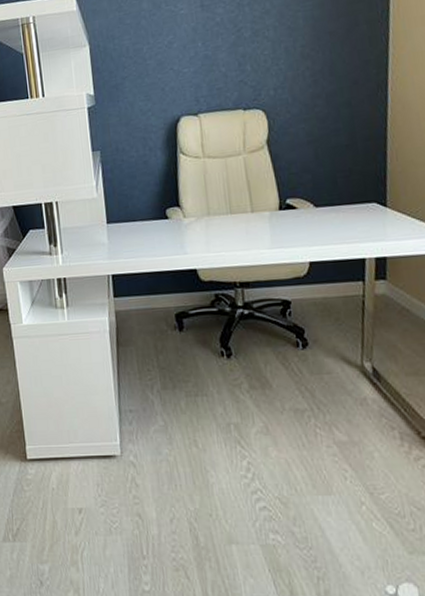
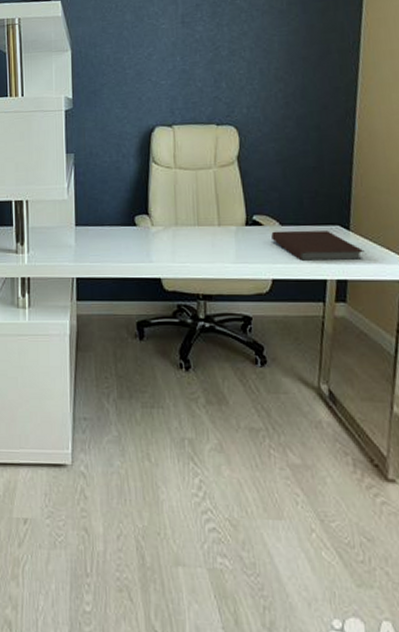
notebook: none [306,209,403,241] -> present [271,230,365,261]

